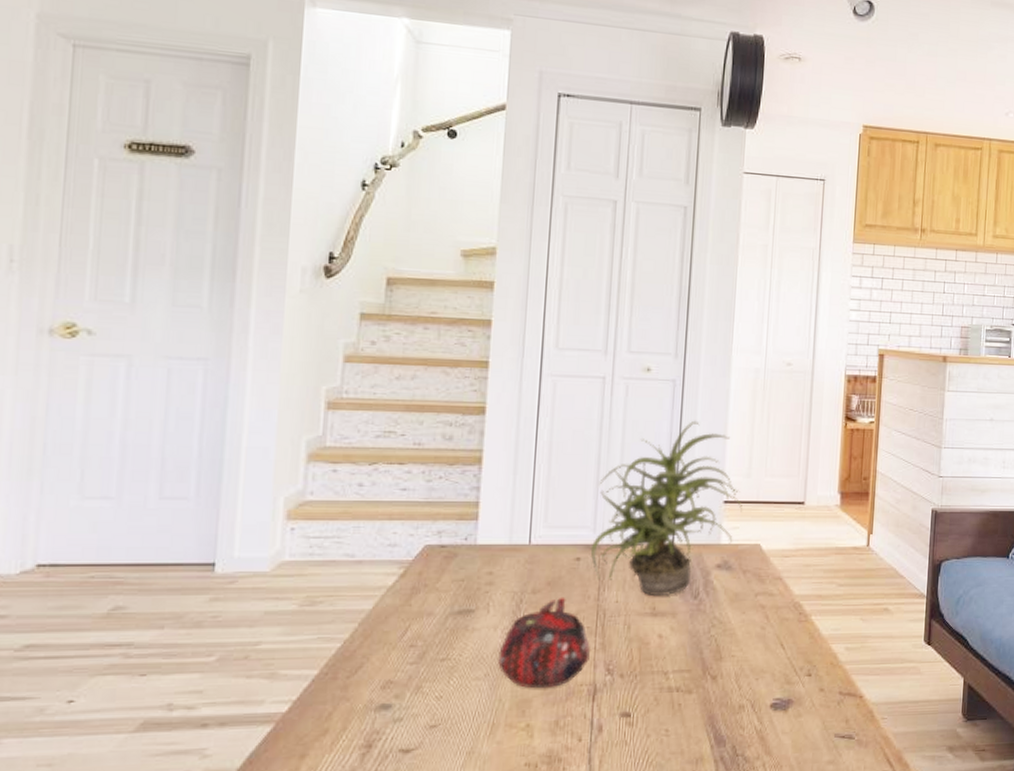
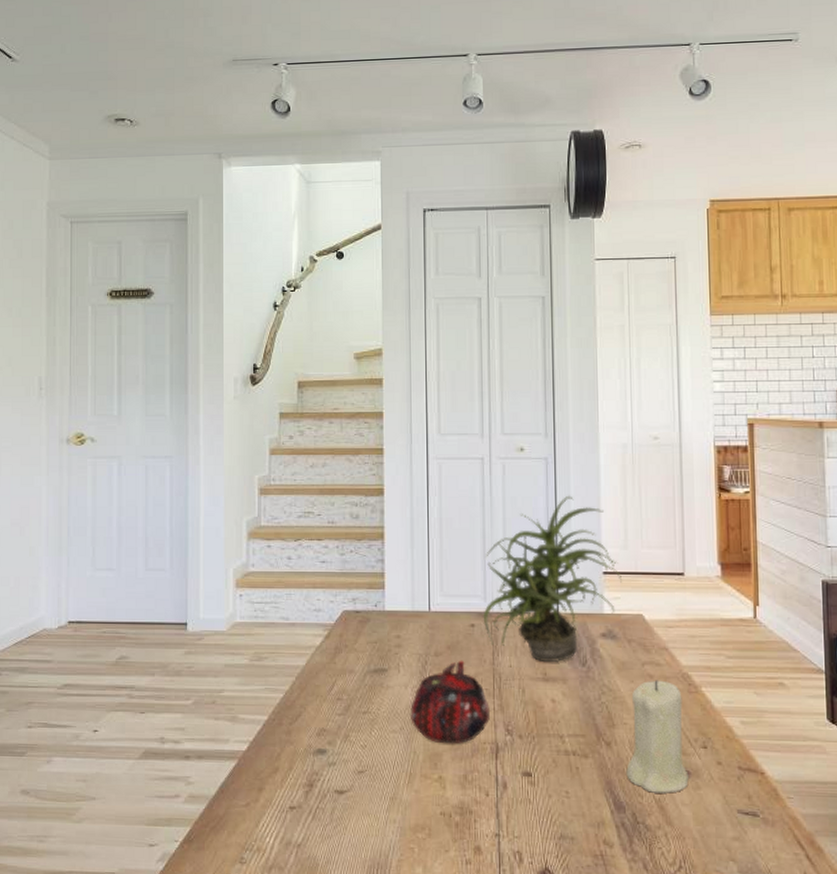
candle: none [729,610,792,724] -> present [626,680,689,793]

